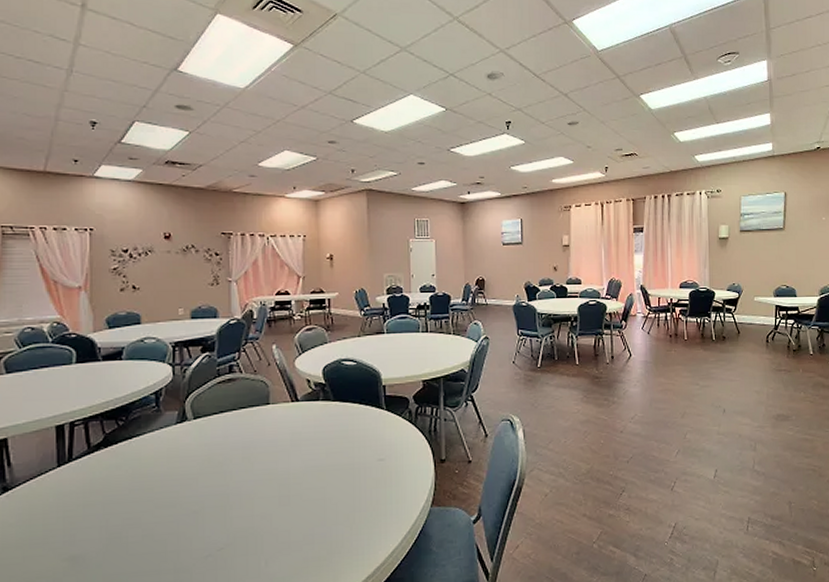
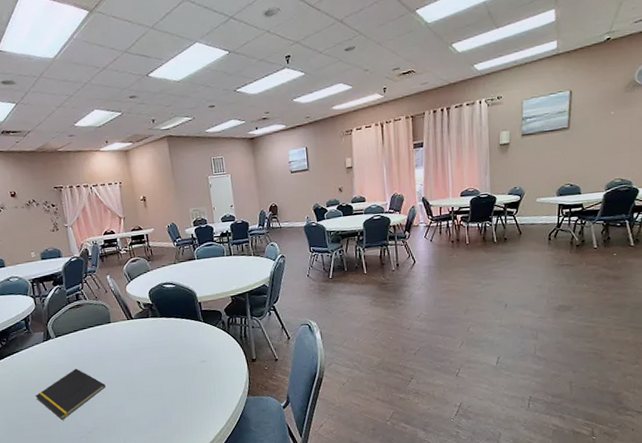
notepad: none [153,461,251,531] -> present [35,368,106,420]

